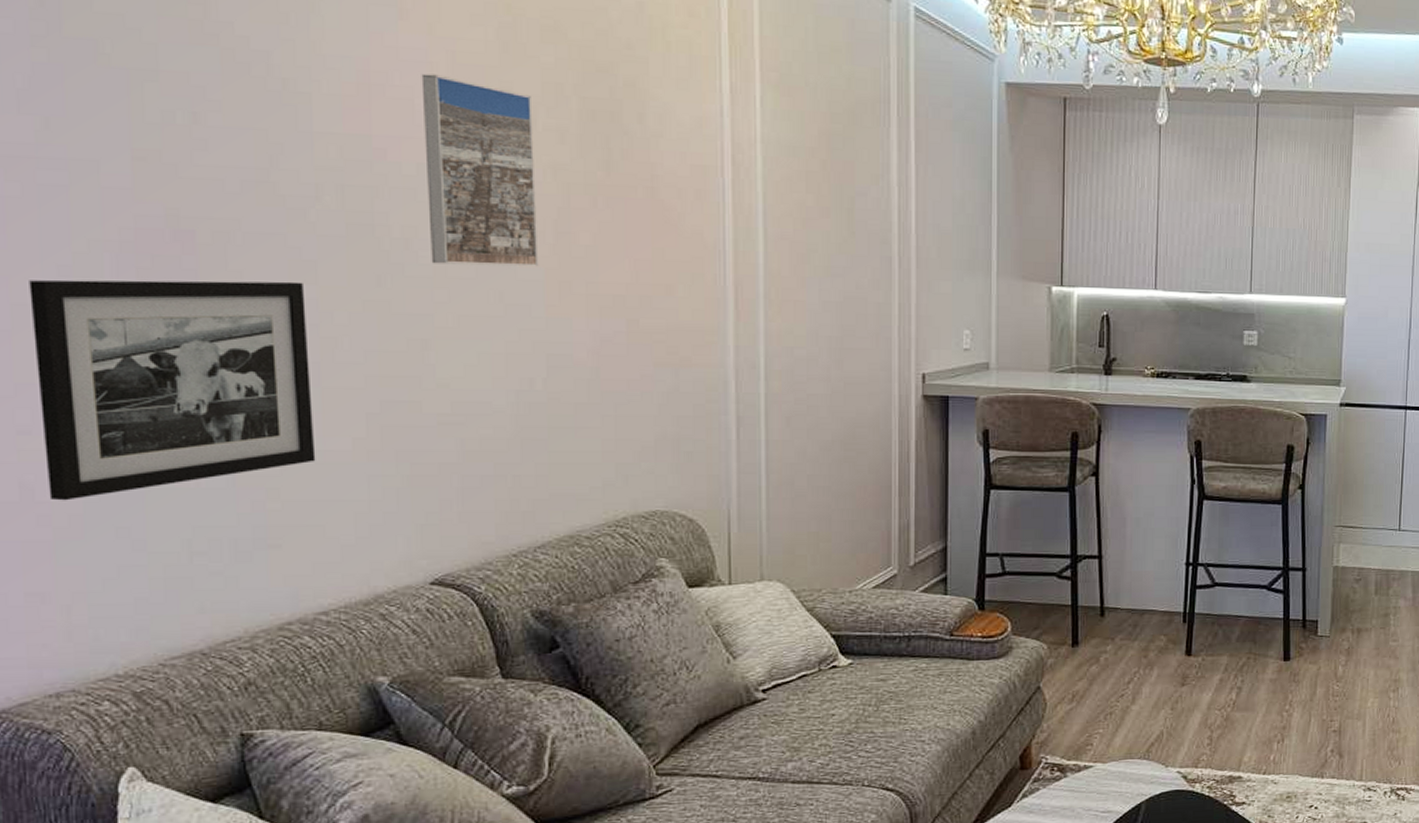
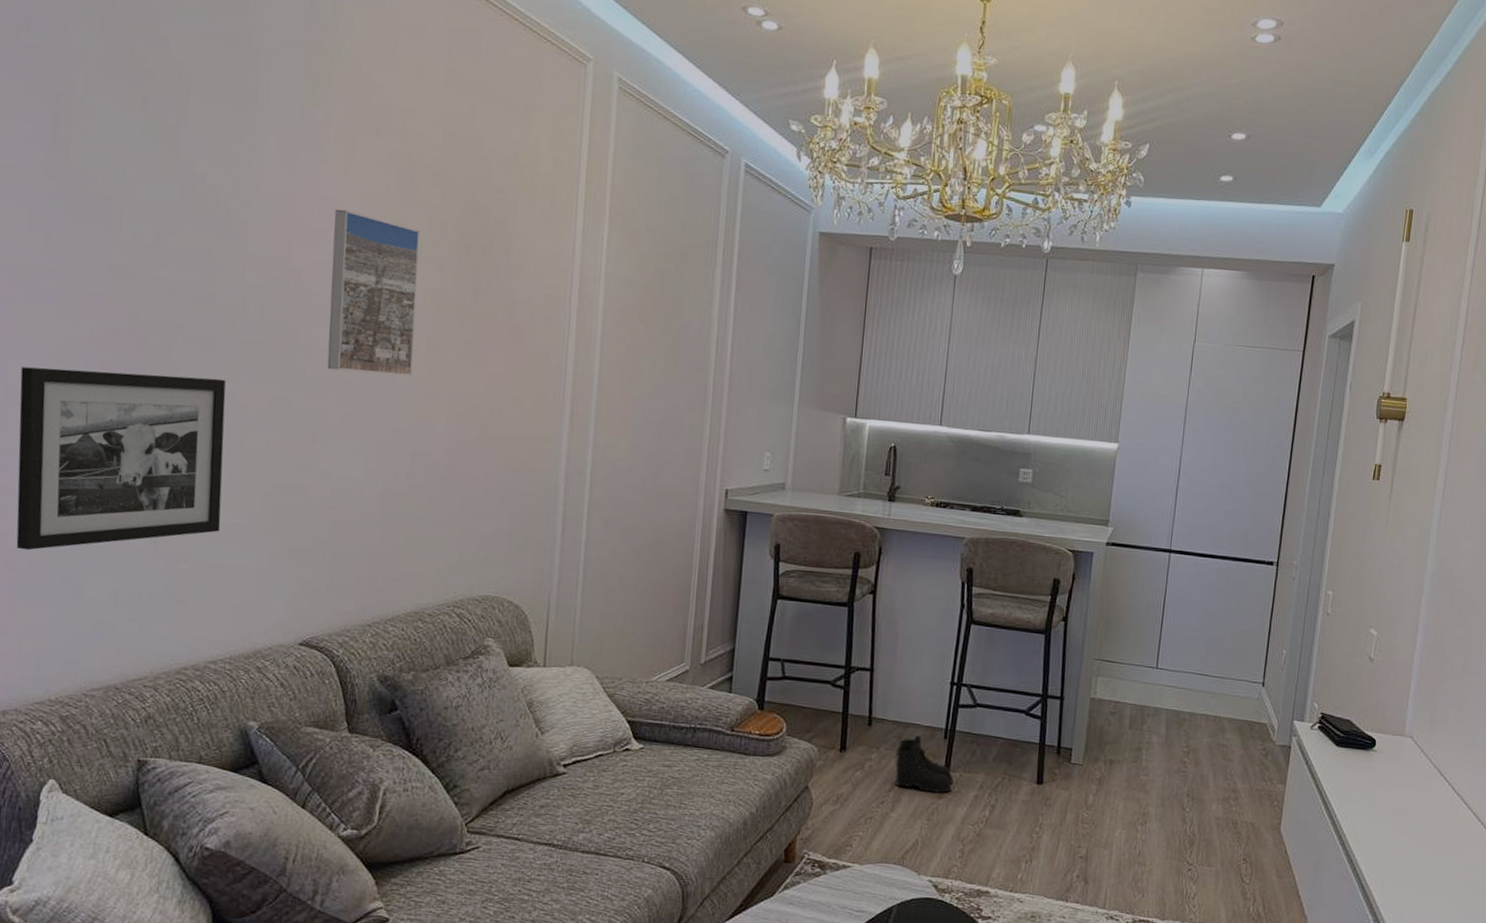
boots: none [1131,621,1196,681] -> present [893,735,954,794]

